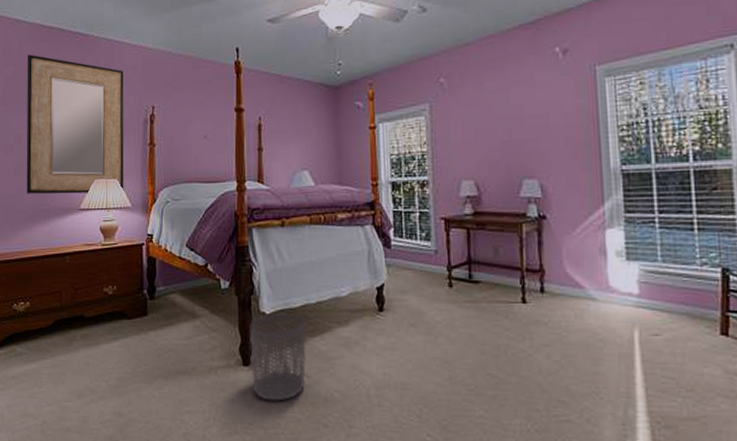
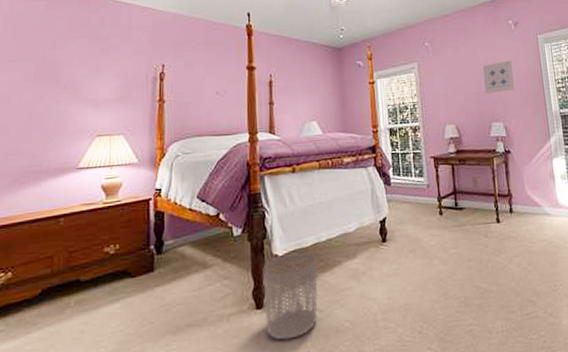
home mirror: present [26,54,124,194] -> none [13,12,132,156]
wall art: none [514,99,558,142] -> present [482,60,515,93]

